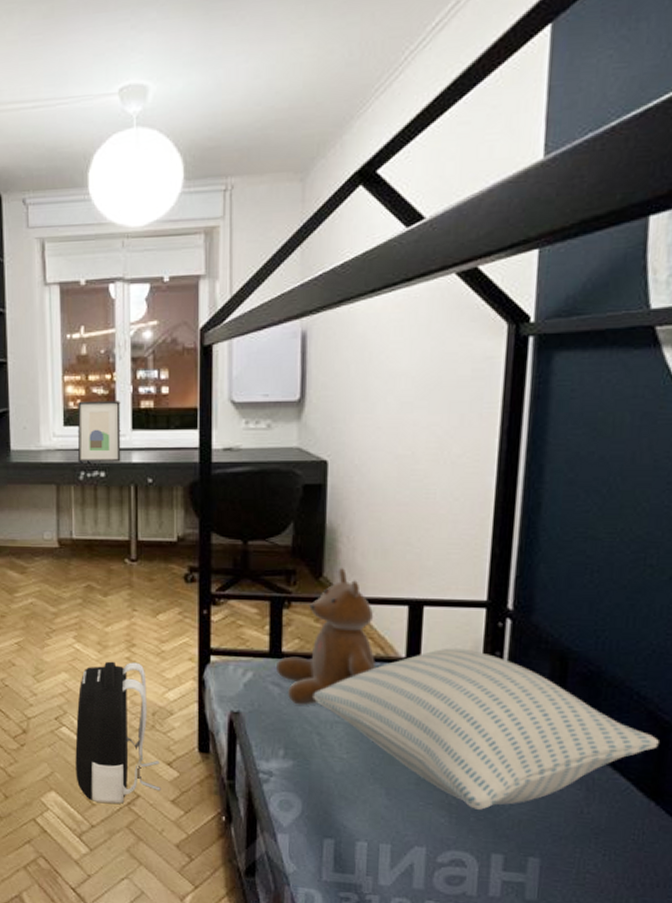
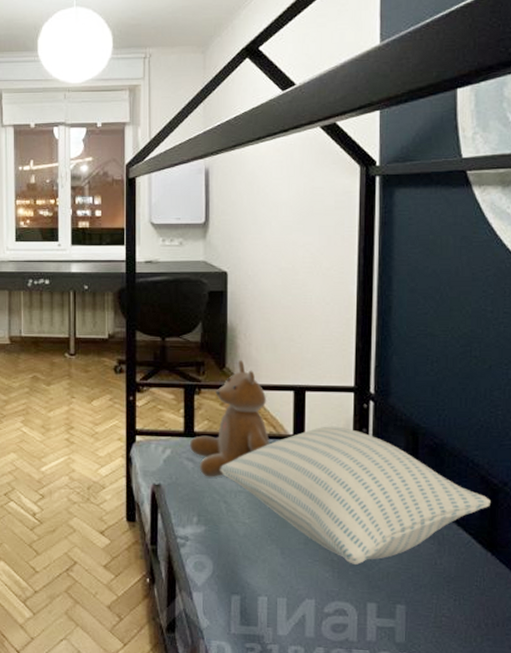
backpack: present [75,661,161,804] -> none [21,442,95,571]
picture frame: present [77,401,121,463] -> none [26,221,62,273]

